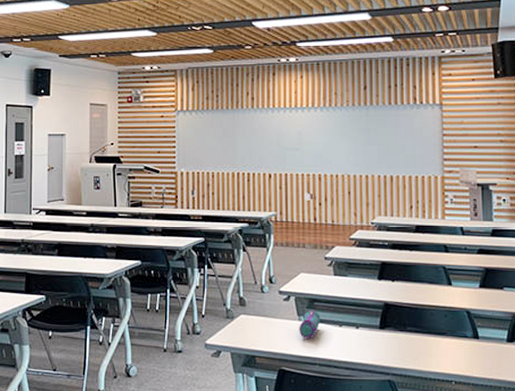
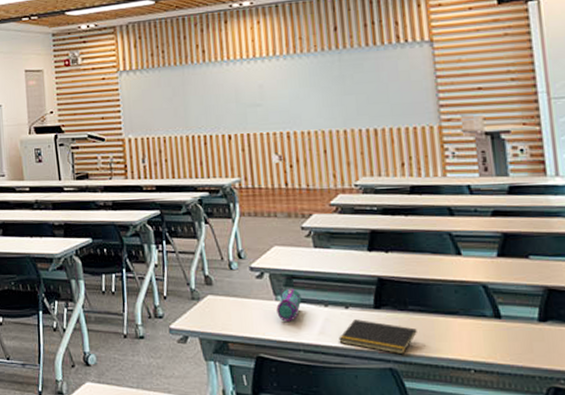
notepad: none [349,338,412,369] -> present [338,319,417,355]

